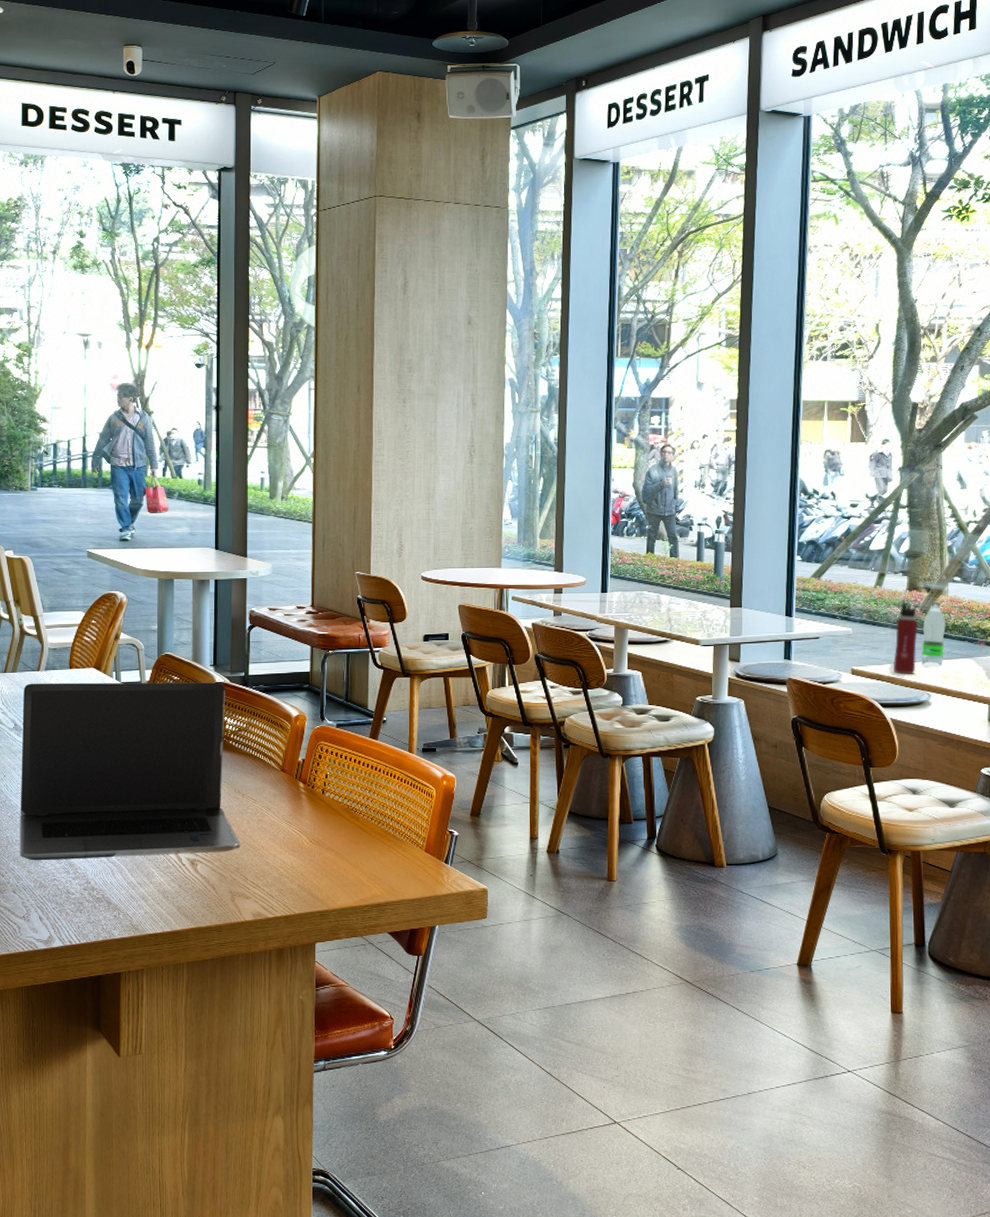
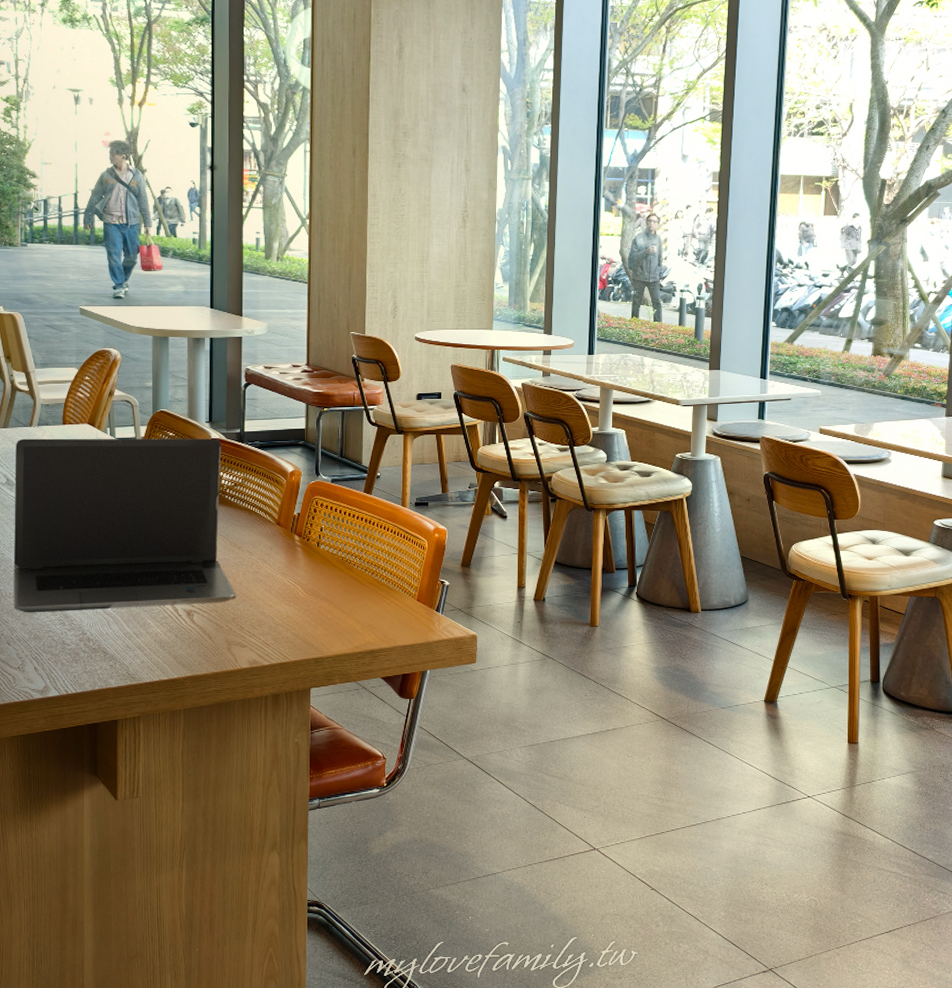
water bottle: present [892,599,920,674] -> none [857,364,884,434]
bottle: present [921,601,946,668] -> none [883,366,906,428]

